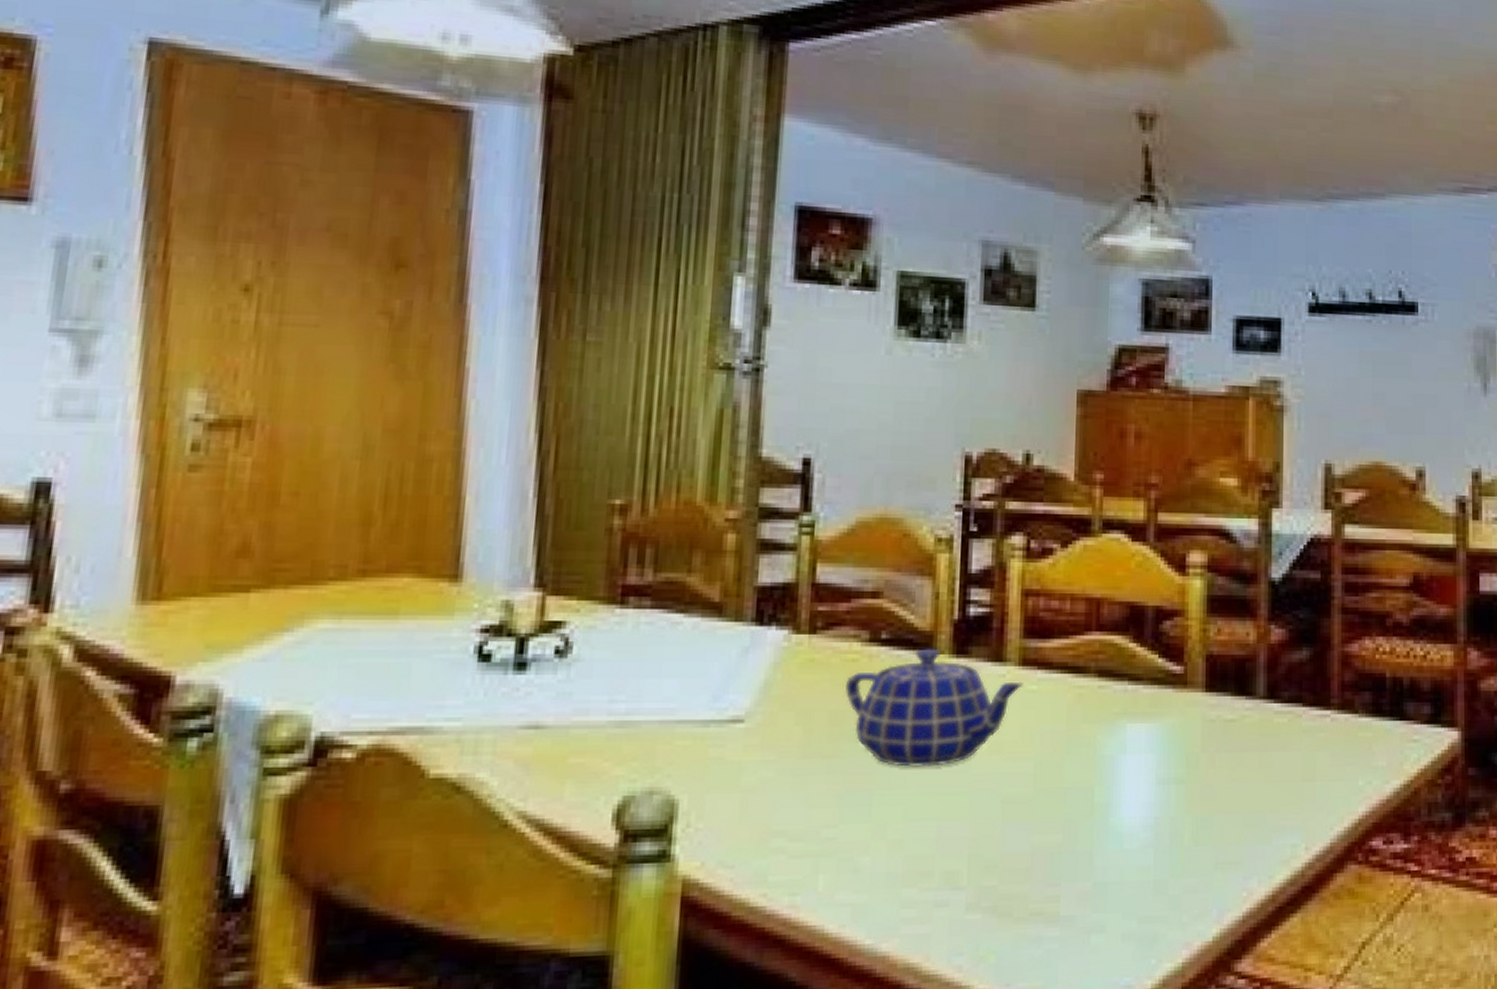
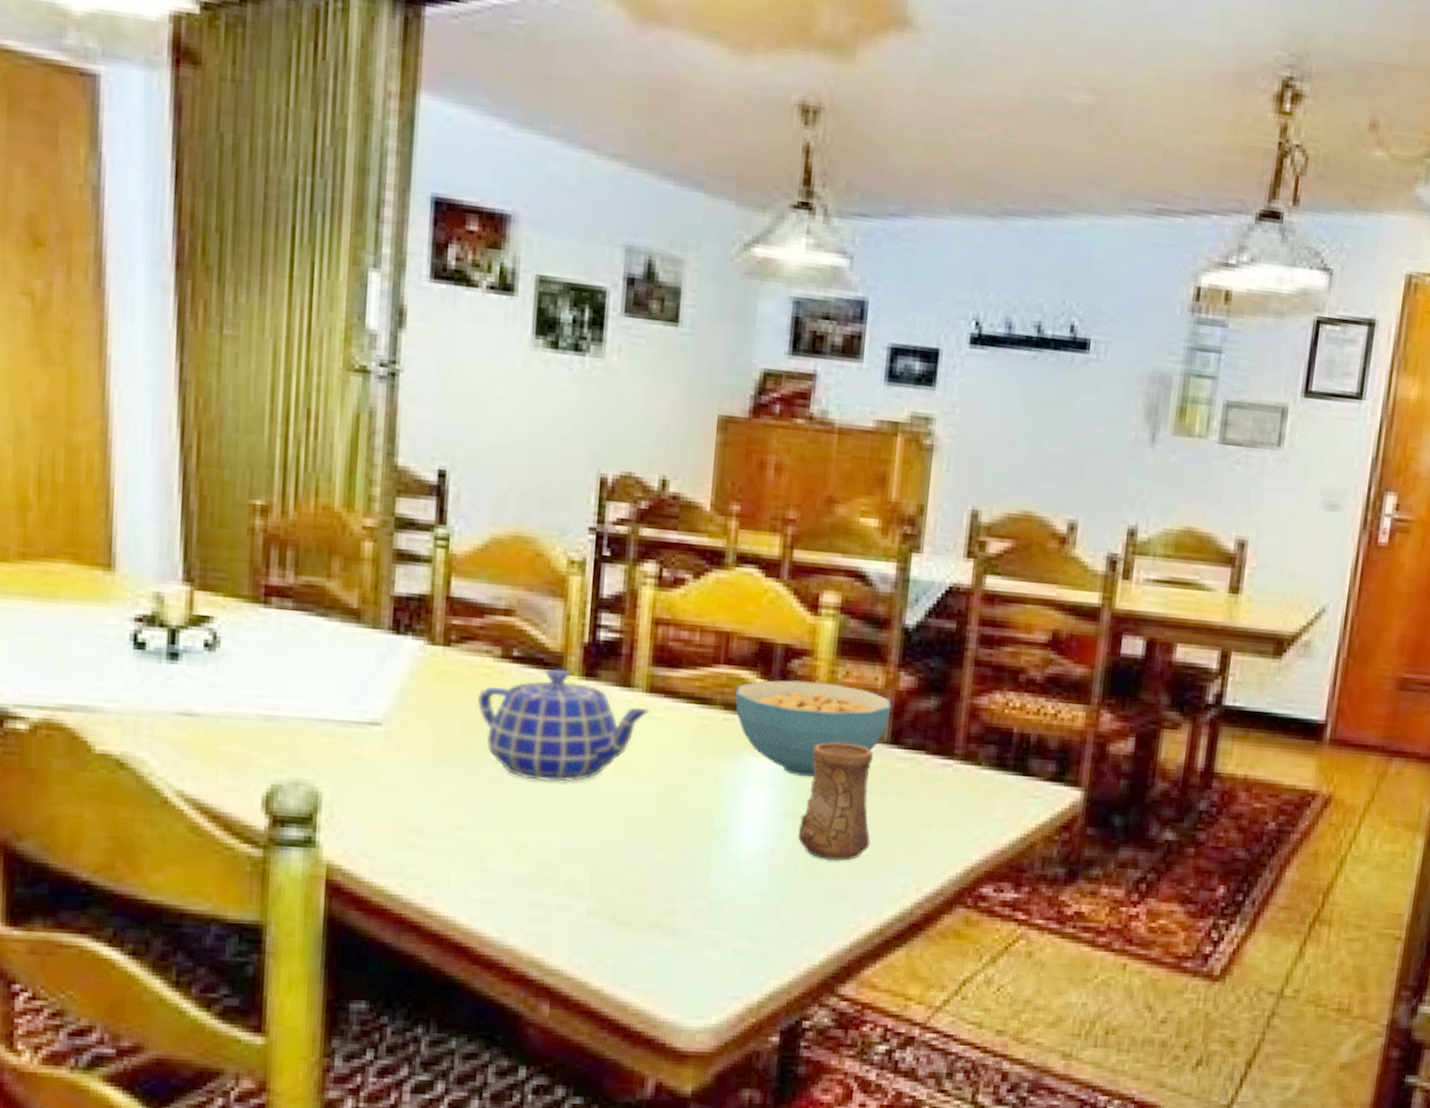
cereal bowl: none [1109,642,1265,740] -> present [735,680,892,778]
cup: none [1182,701,1255,827] -> present [798,742,873,861]

